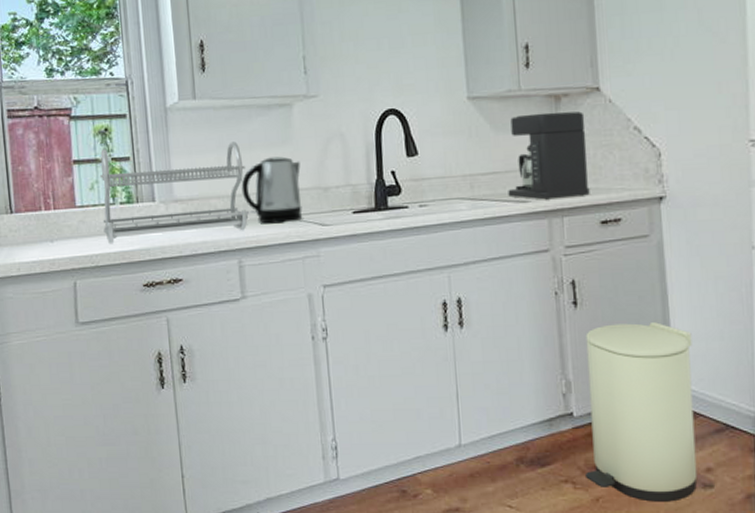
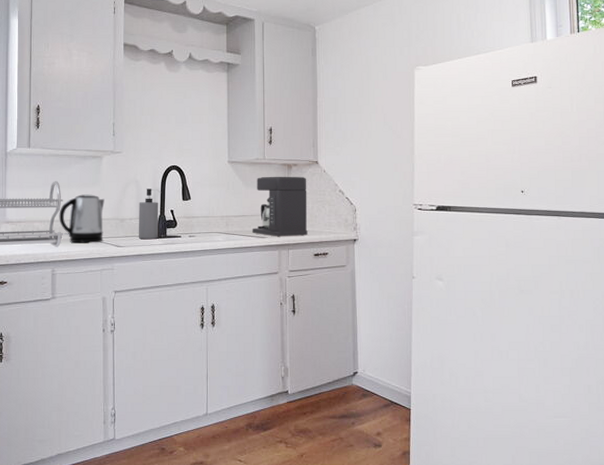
soap dispenser: none [347,143,377,213] -> present [138,188,161,239]
pedal bin: present [584,322,698,502] -> none [294,327,371,457]

